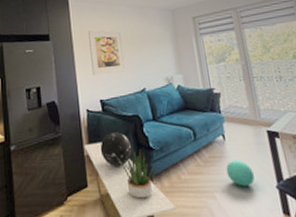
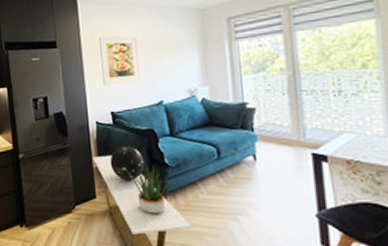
ball: present [226,159,255,187] -> none [253,182,289,212]

